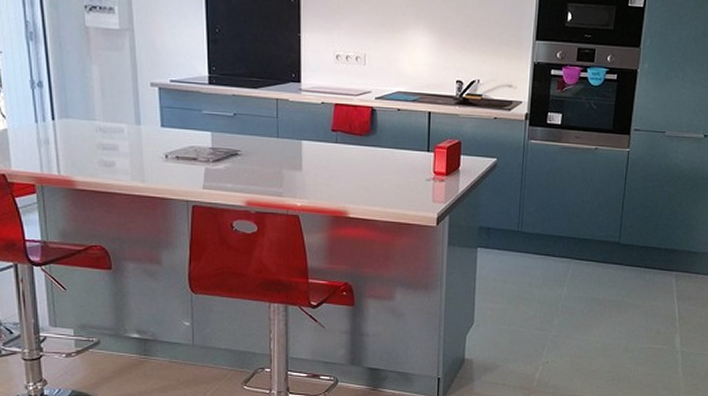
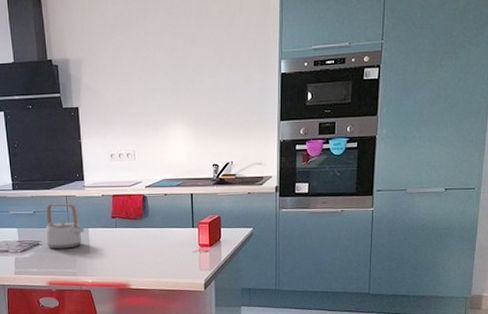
teapot: none [247,106,297,163] -> present [45,203,85,249]

